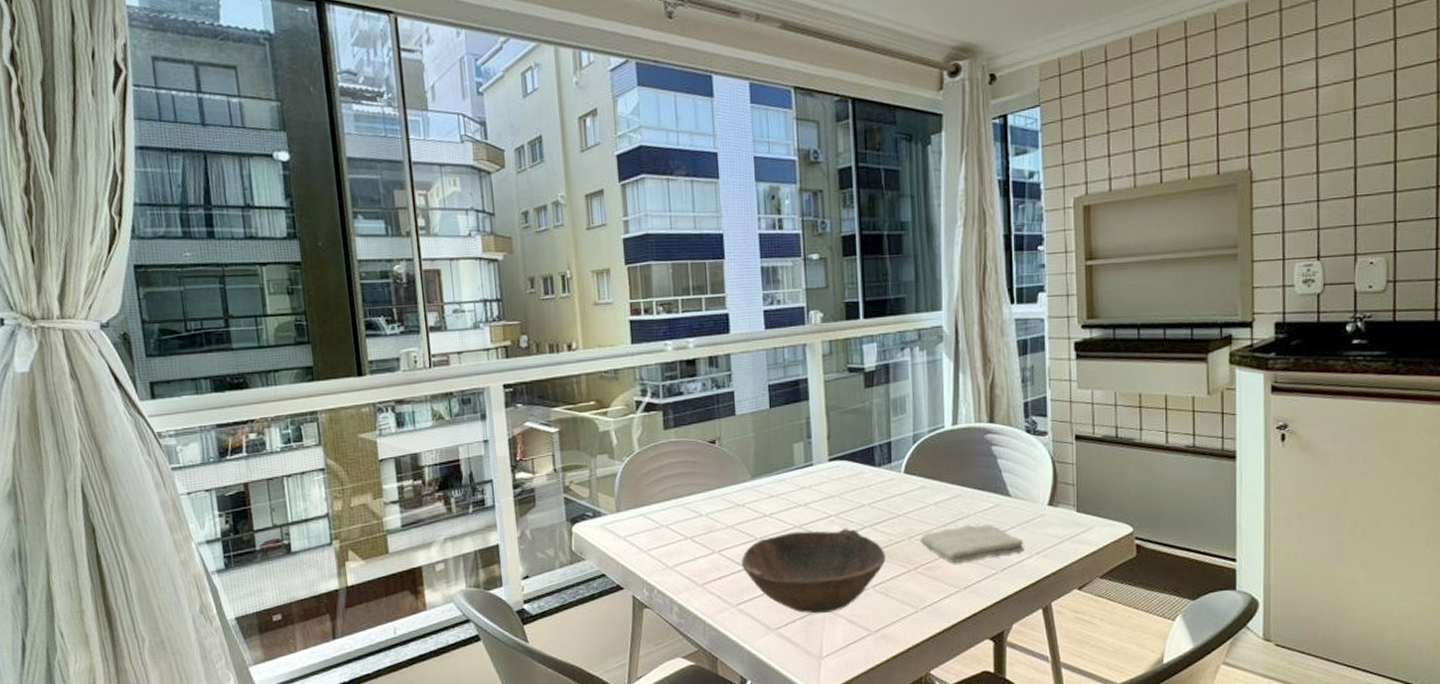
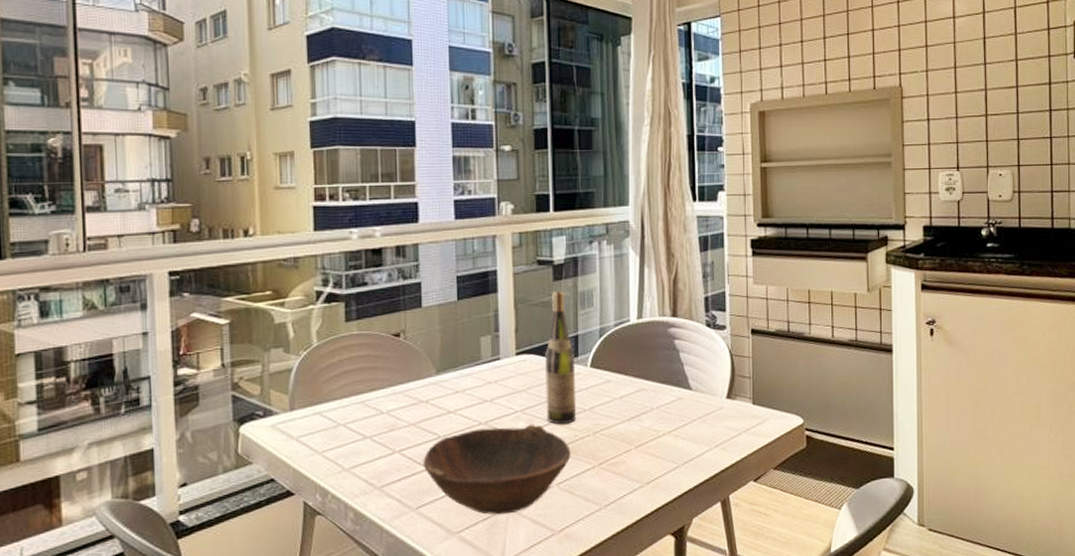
wine bottle: none [857,397,891,529] -> present [544,290,577,425]
washcloth: present [920,524,1024,564] -> none [605,417,704,459]

